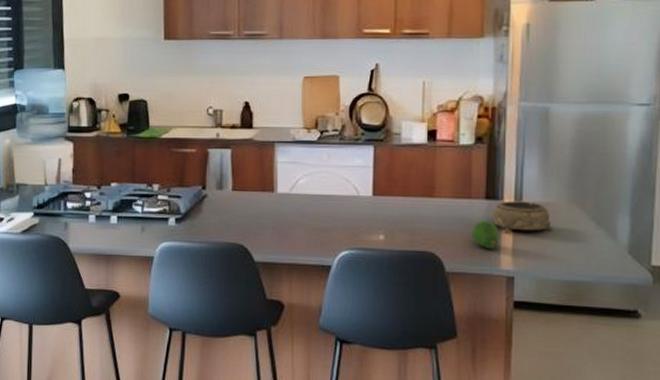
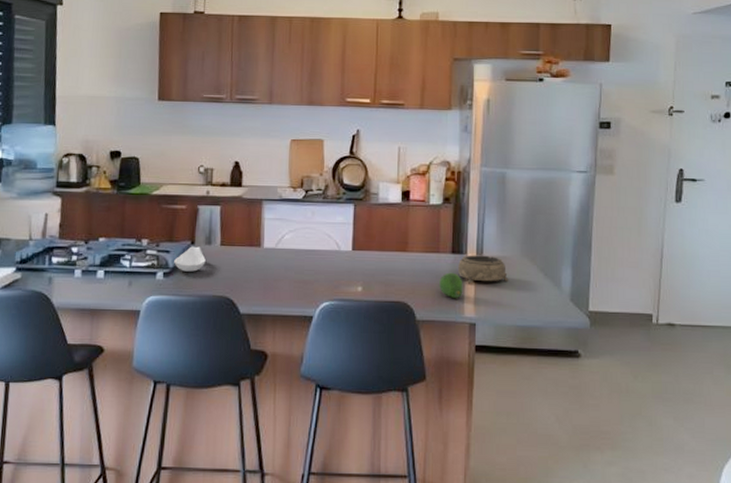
spoon rest: none [186,191,217,218] -> present [174,246,206,272]

